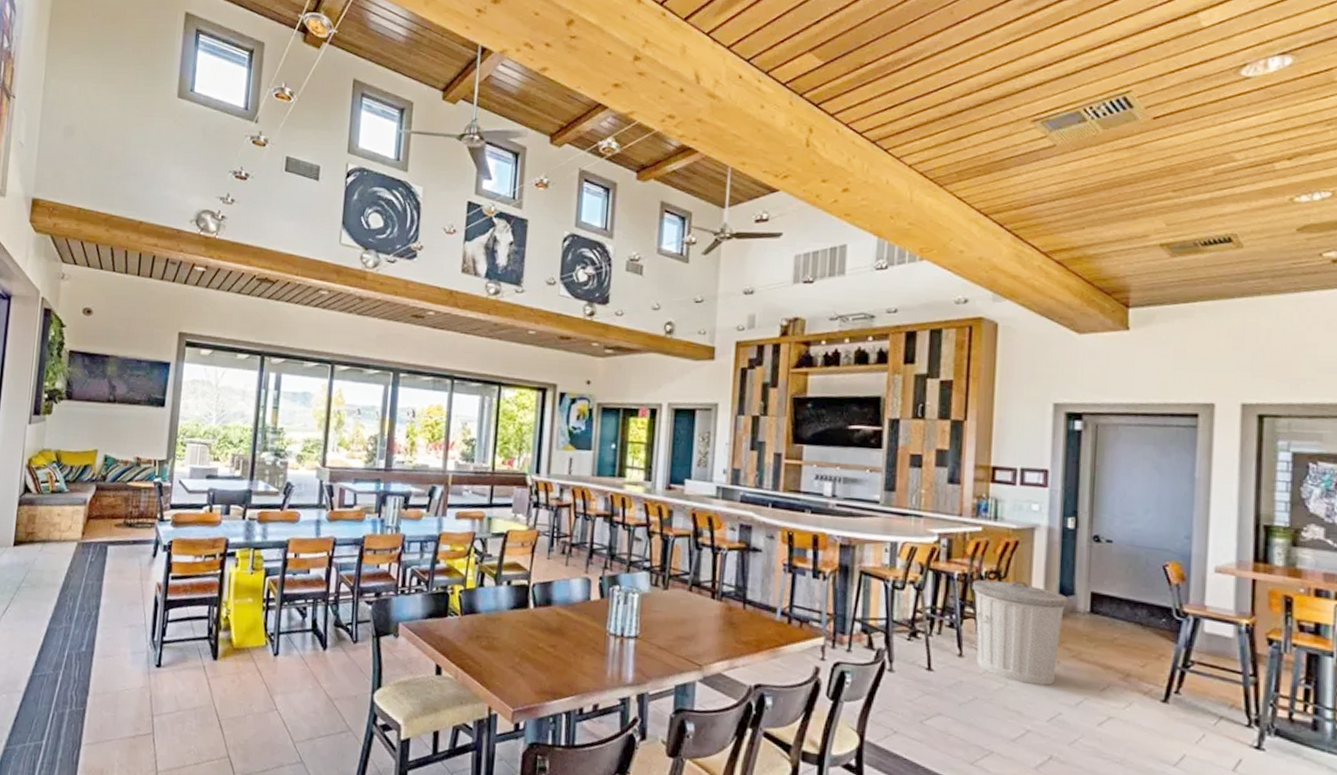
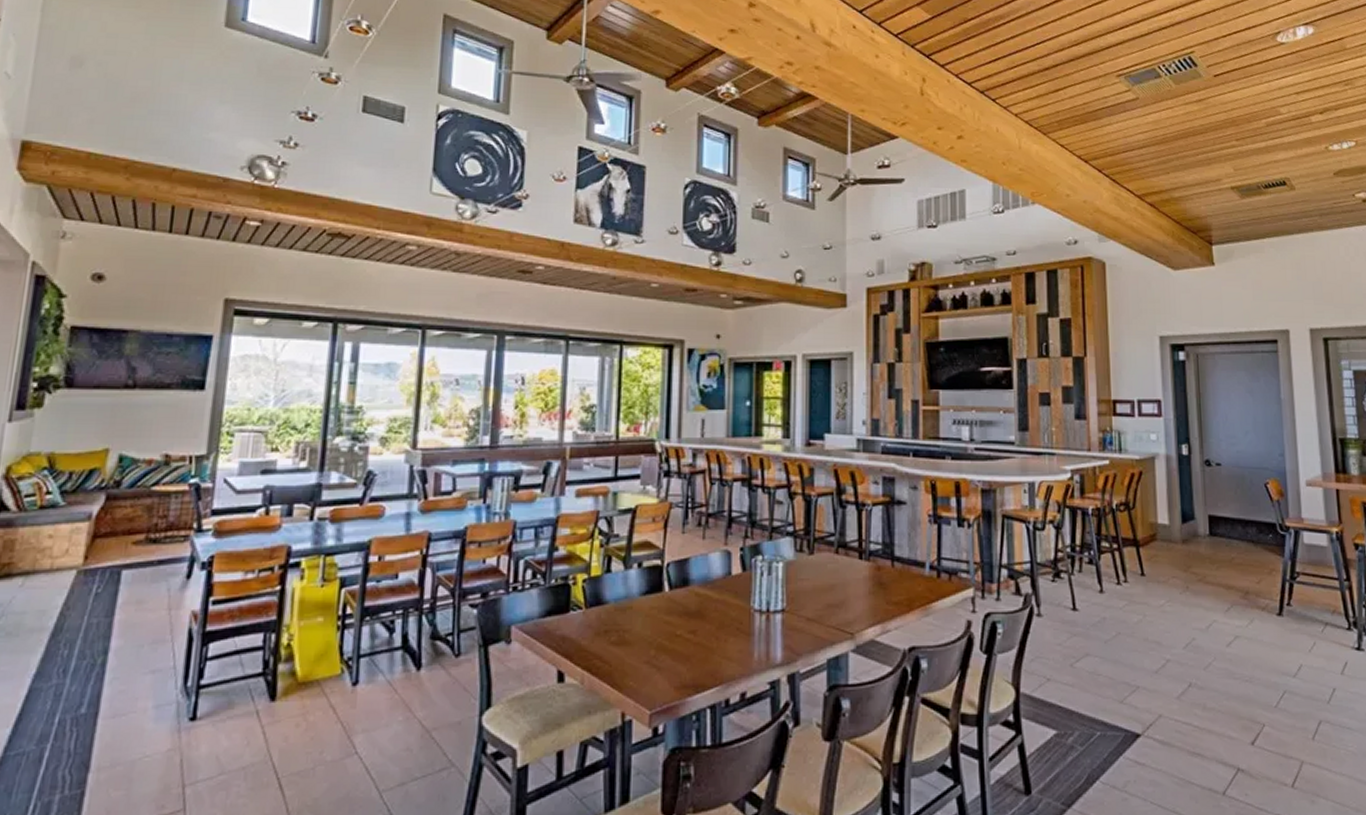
trash can: present [972,579,1068,686] -> none [1105,510,1190,612]

